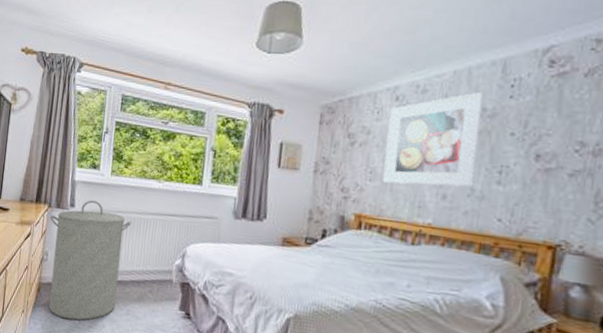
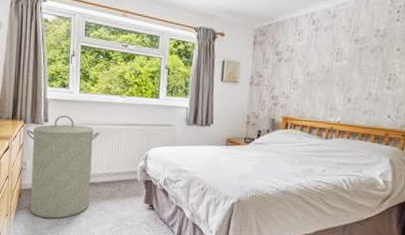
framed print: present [382,92,484,188] -> none [303,16,378,92]

